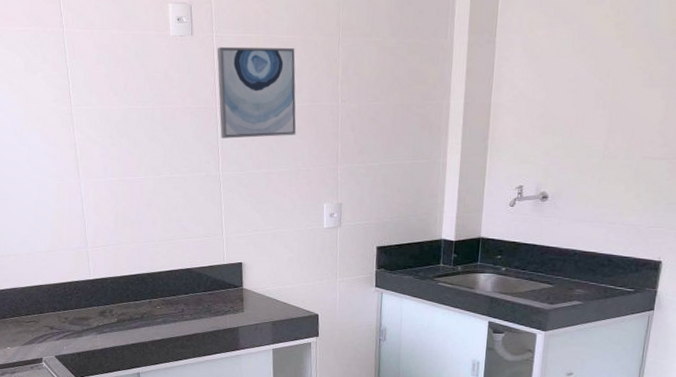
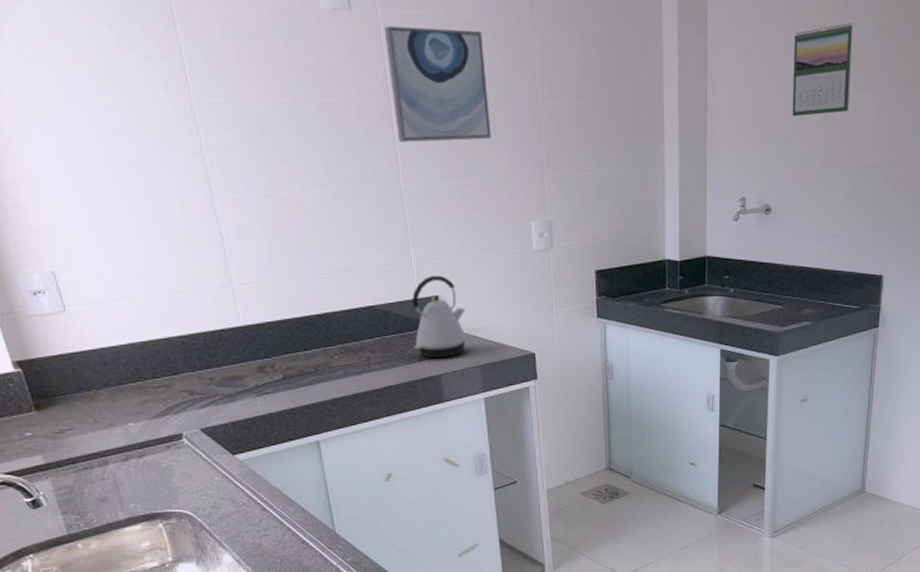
kettle: none [219,245,263,314] -> present [412,275,466,359]
calendar: none [575,25,645,113] -> present [792,23,854,117]

